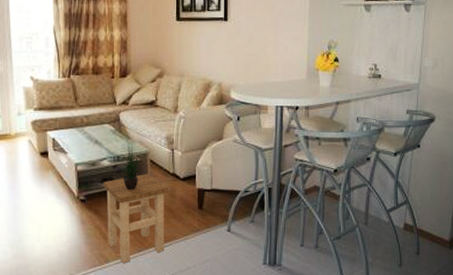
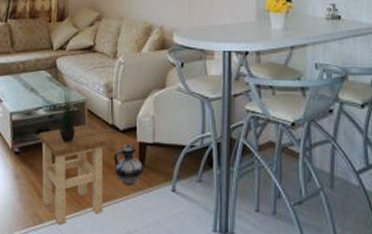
ceramic jug: none [175,190,202,227] -> present [114,144,144,186]

